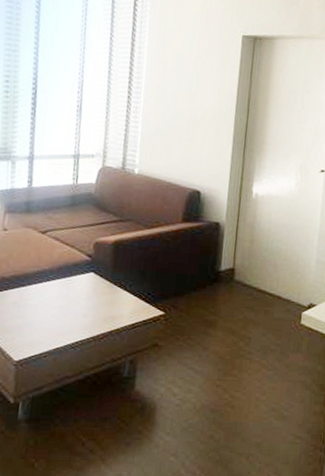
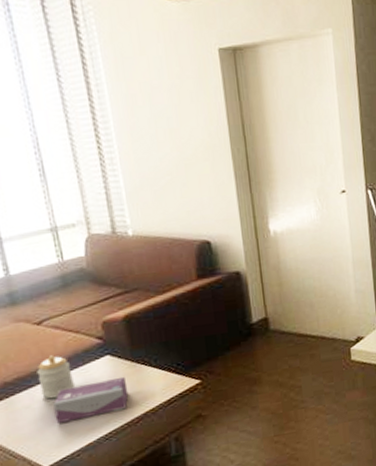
jar: none [29,262,60,301] -> present [37,355,74,400]
tissue box: none [34,293,102,325] -> present [53,376,129,423]

